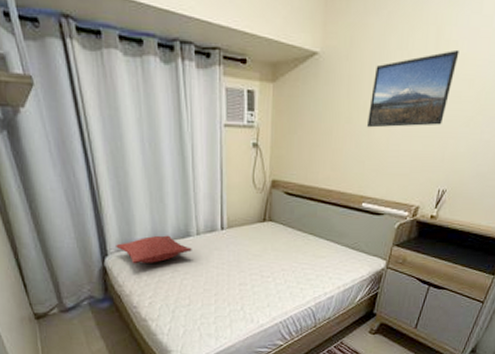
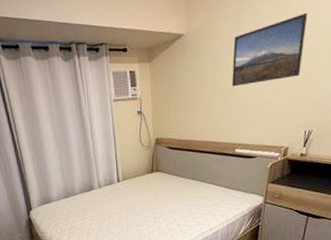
pillow: present [116,235,192,264] -> none [37,190,96,215]

